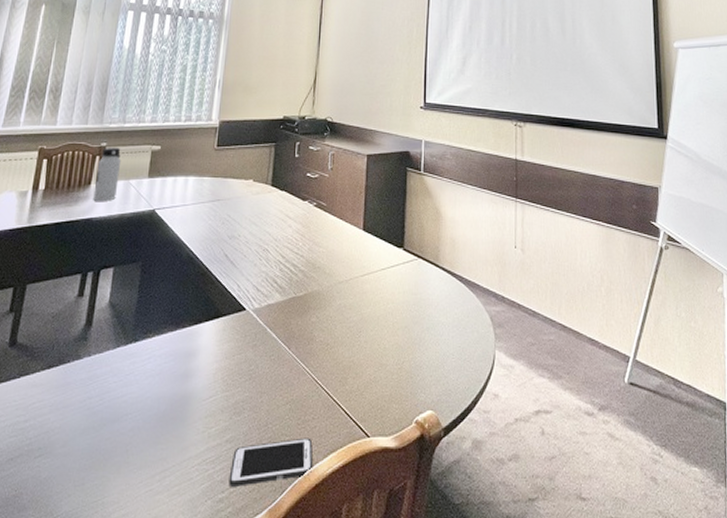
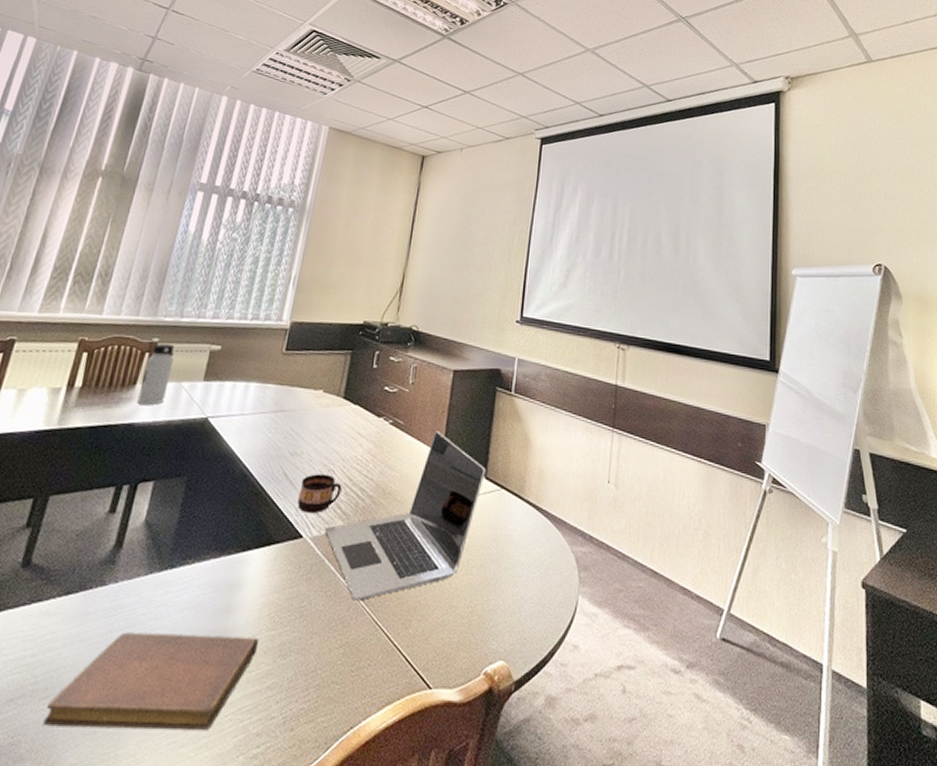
notebook: none [39,398,216,481] -> present [43,632,260,731]
cell phone: present [229,438,313,487] -> none [265,687,367,741]
cup: none [239,254,276,289] -> present [297,474,342,514]
laptop: none [265,210,403,363] -> present [325,431,486,601]

